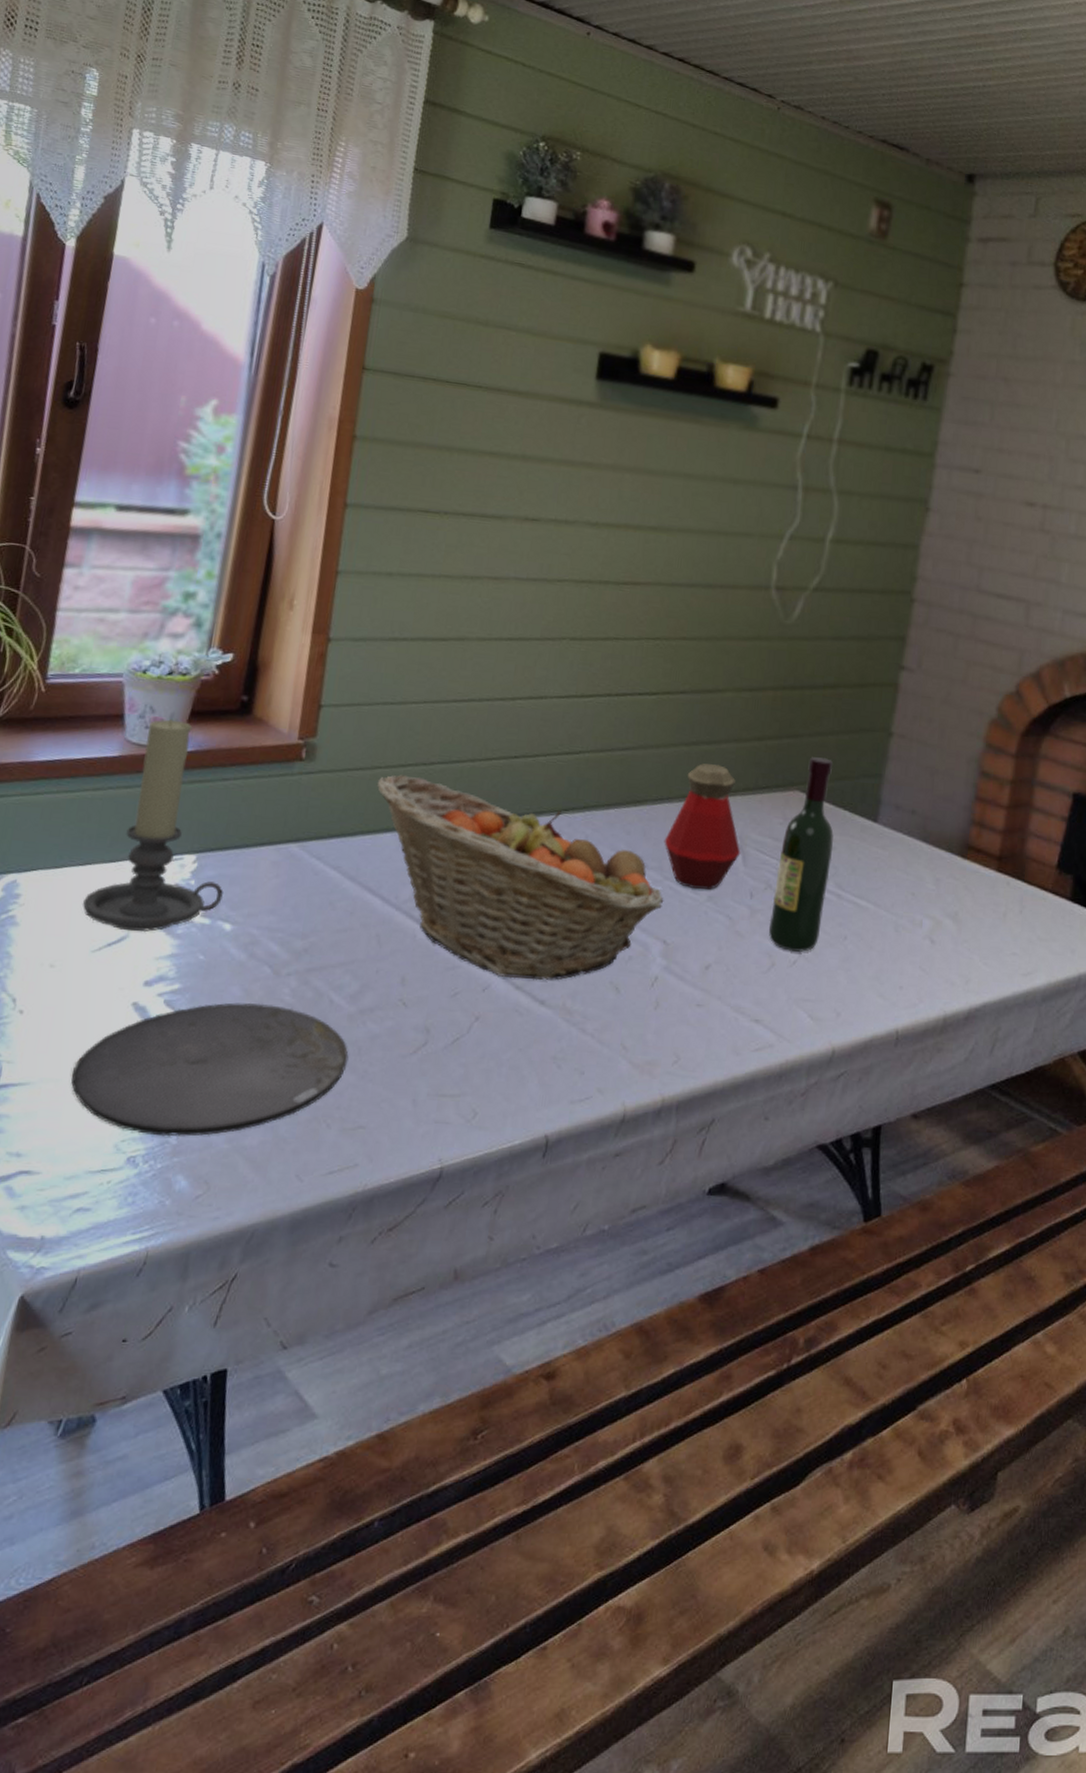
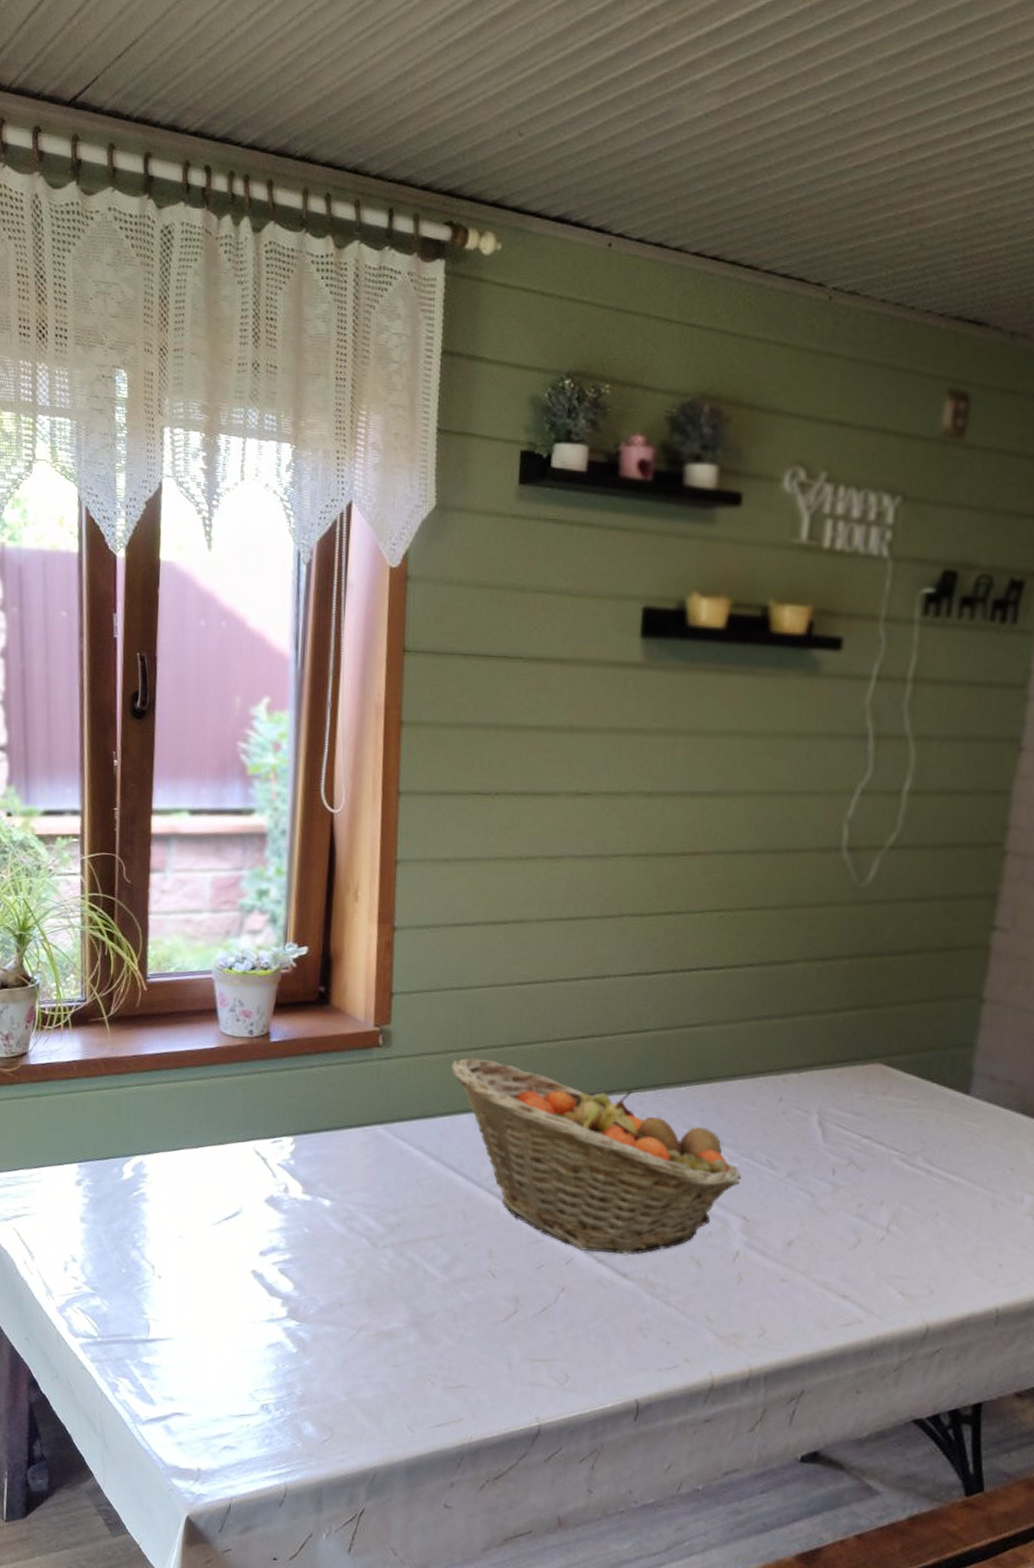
plate: present [71,1003,349,1137] -> none [207,1271,446,1389]
candle holder: present [83,719,223,933] -> none [200,1012,320,1208]
bottle: present [664,763,741,889] -> none [739,1038,821,1166]
wine bottle: present [768,757,834,952] -> none [853,1027,921,1229]

